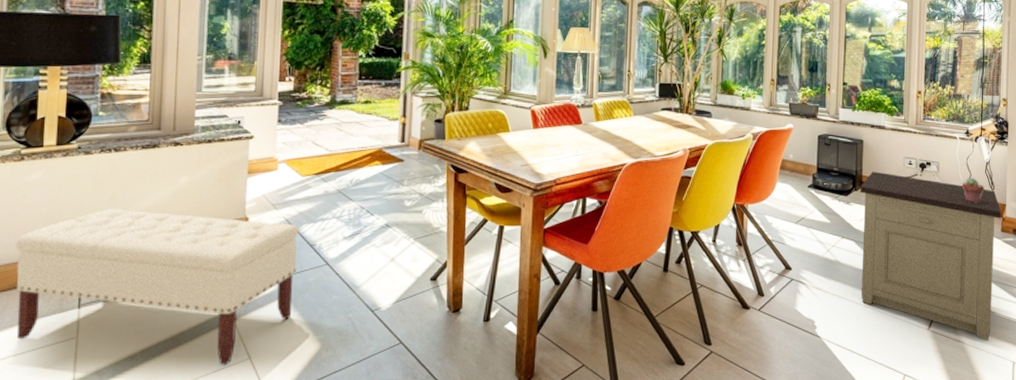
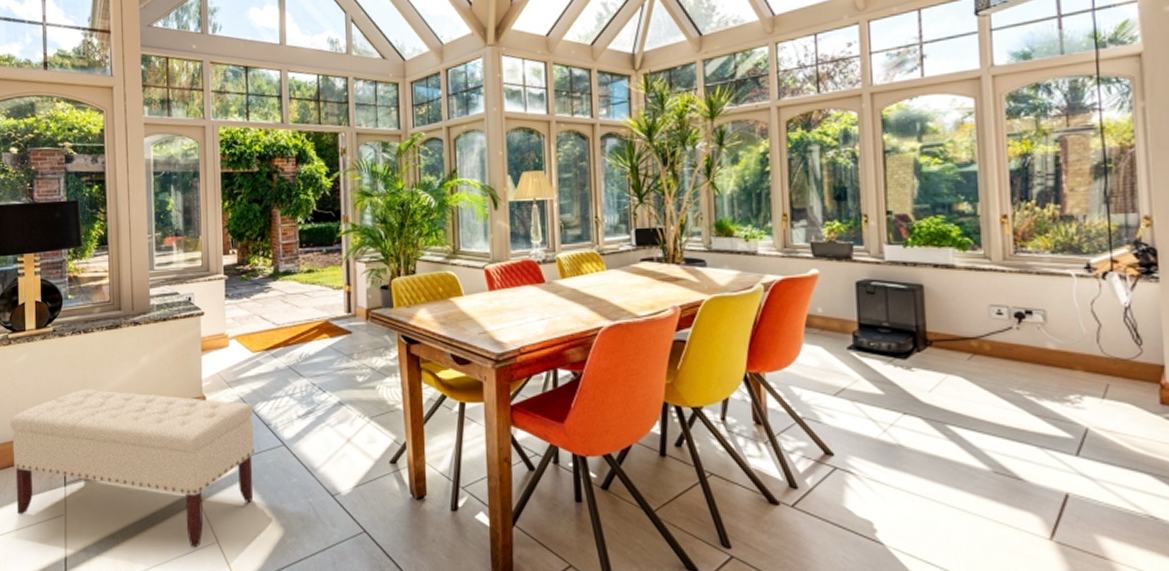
nightstand: present [859,171,1001,341] -> none [924,325,1158,560]
potted succulent: present [961,178,985,203] -> none [1085,329,1125,364]

